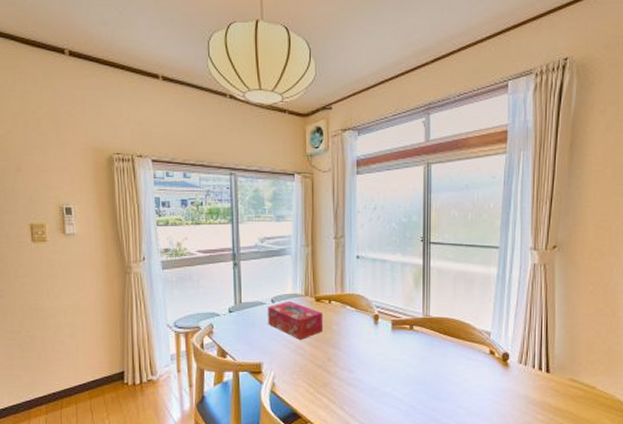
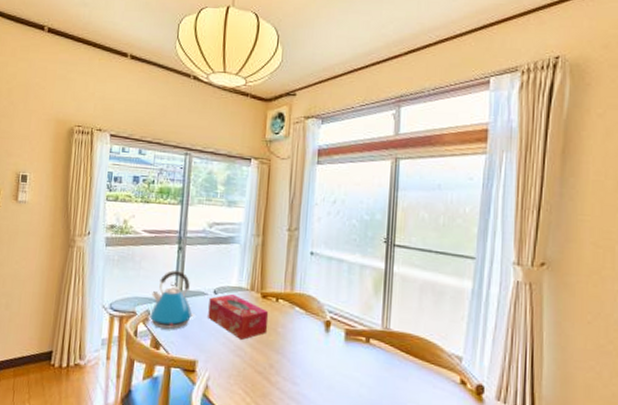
kettle: none [212,285,256,338] -> present [150,270,195,329]

